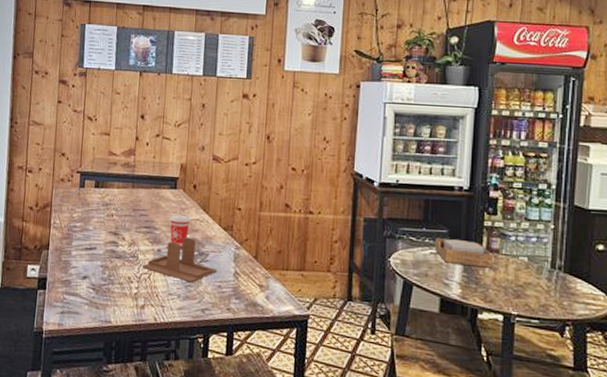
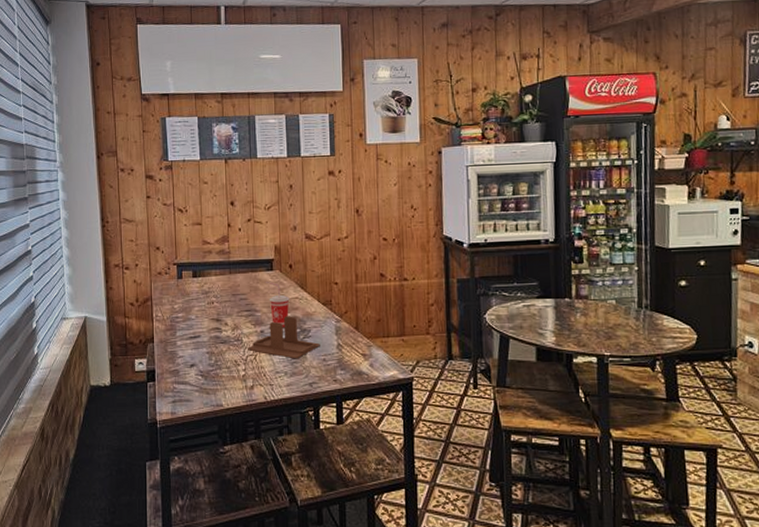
napkin holder: present [435,238,493,268] -> none [527,290,583,315]

